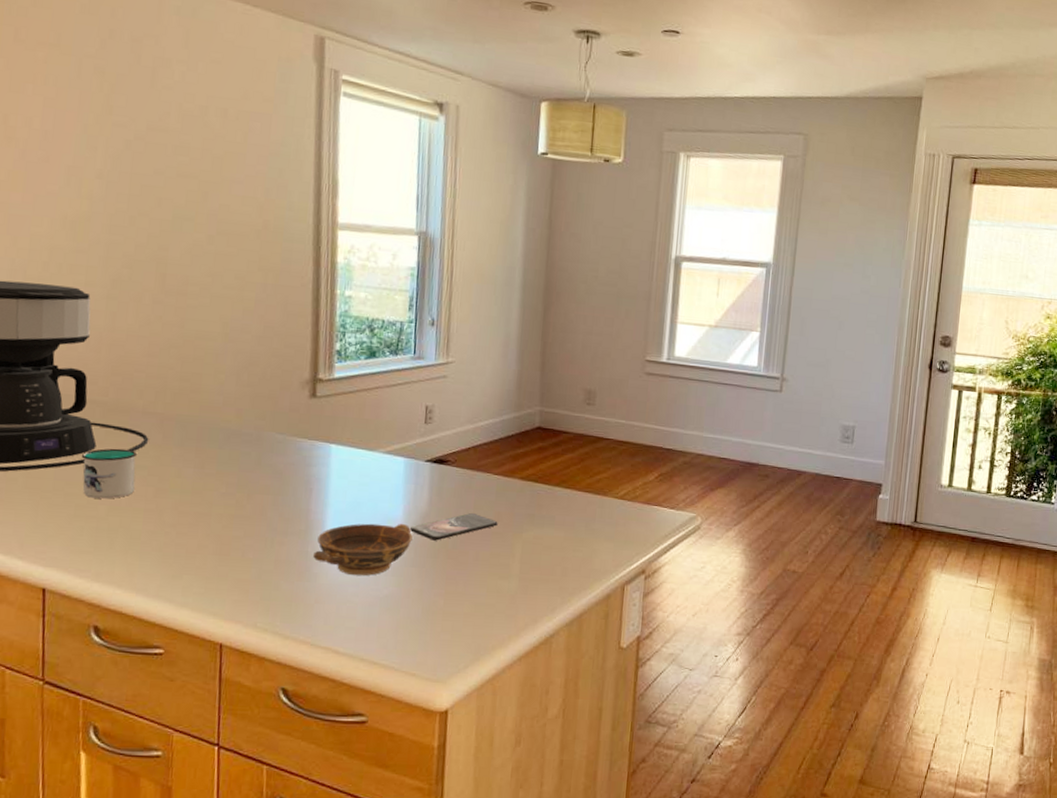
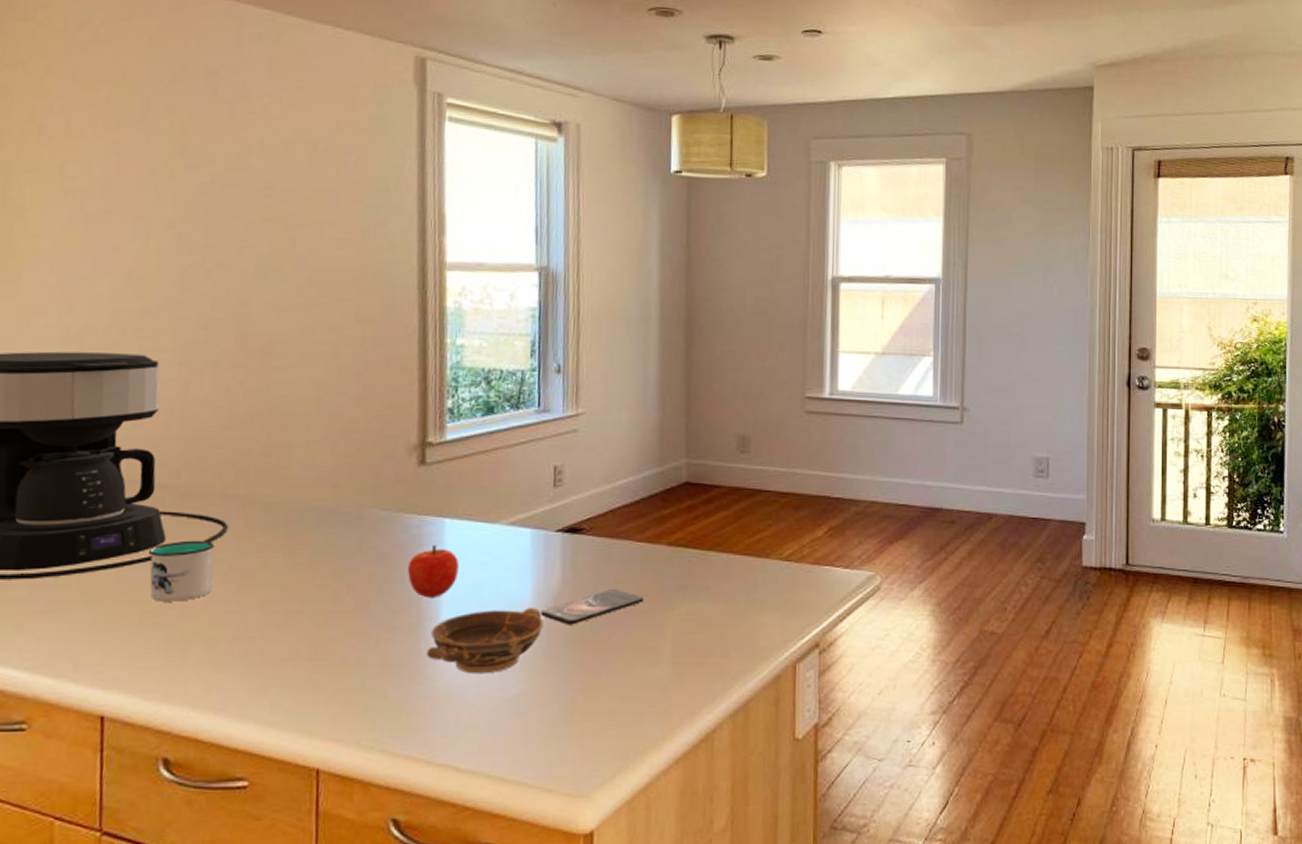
fruit: none [299,466,342,511] -> present [408,545,459,599]

